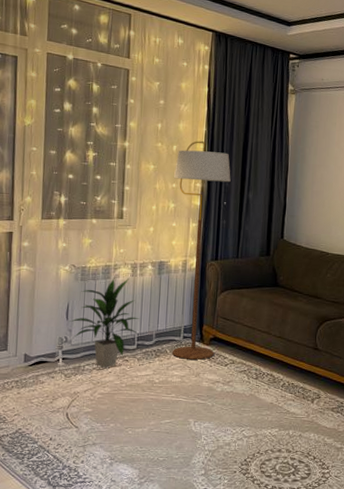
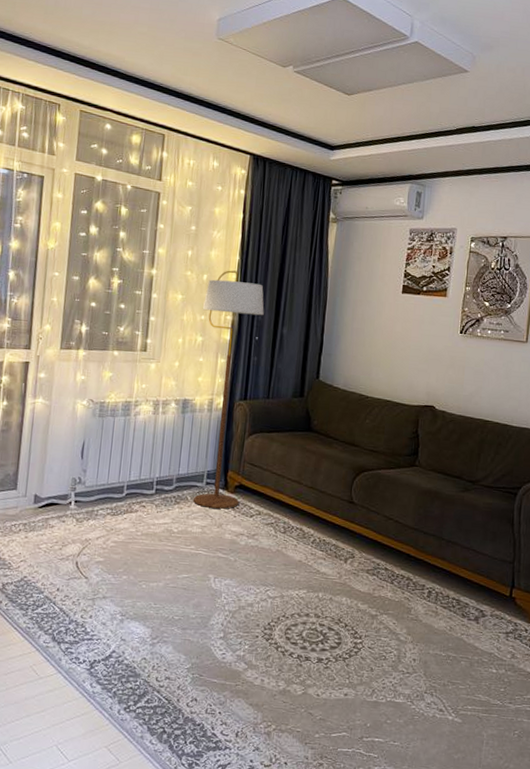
indoor plant: present [69,278,140,368] -> none [84,415,160,514]

